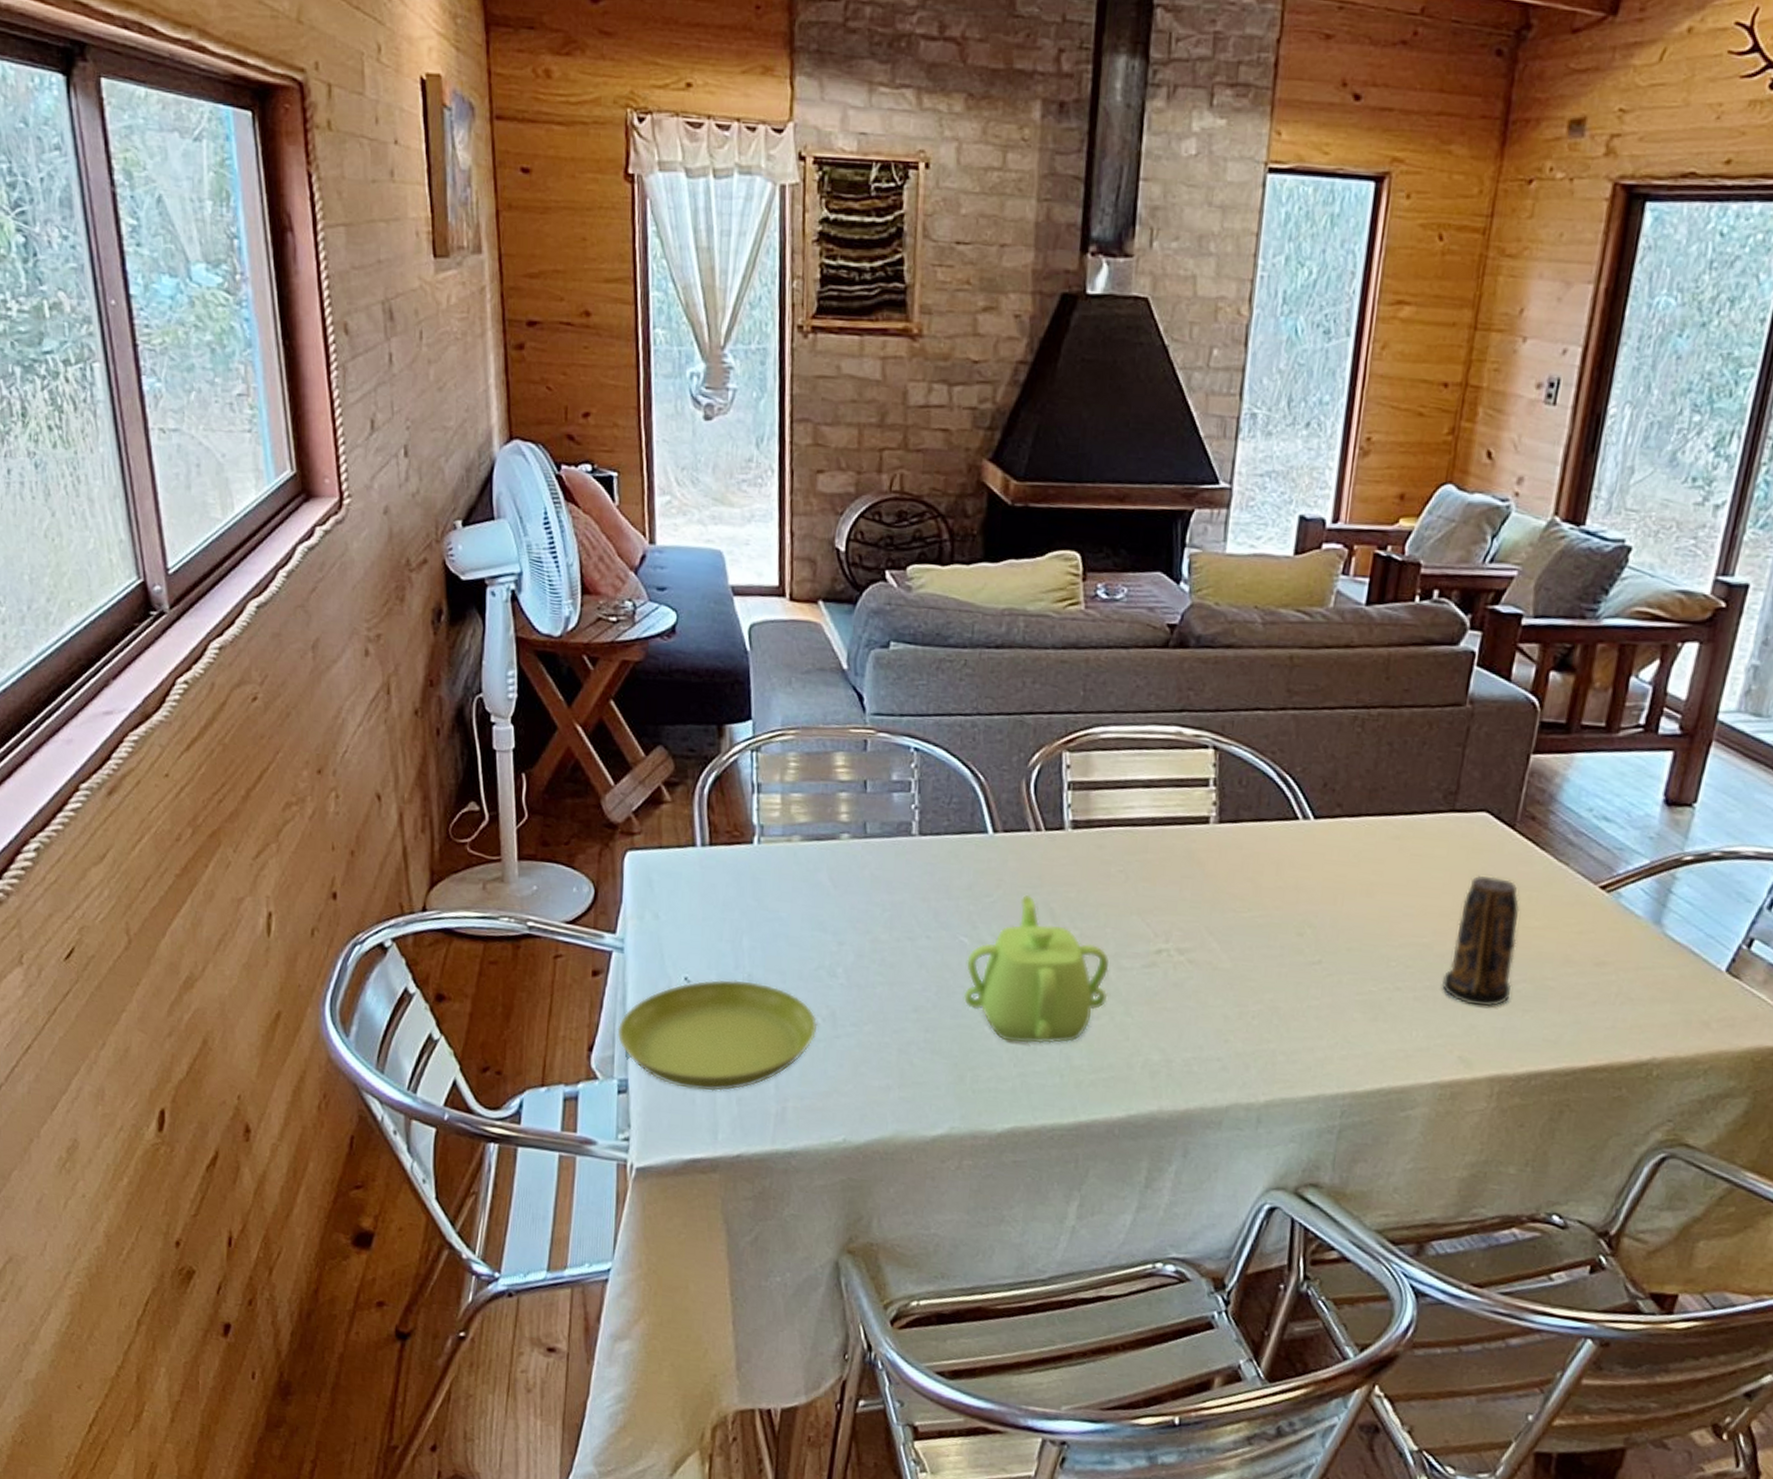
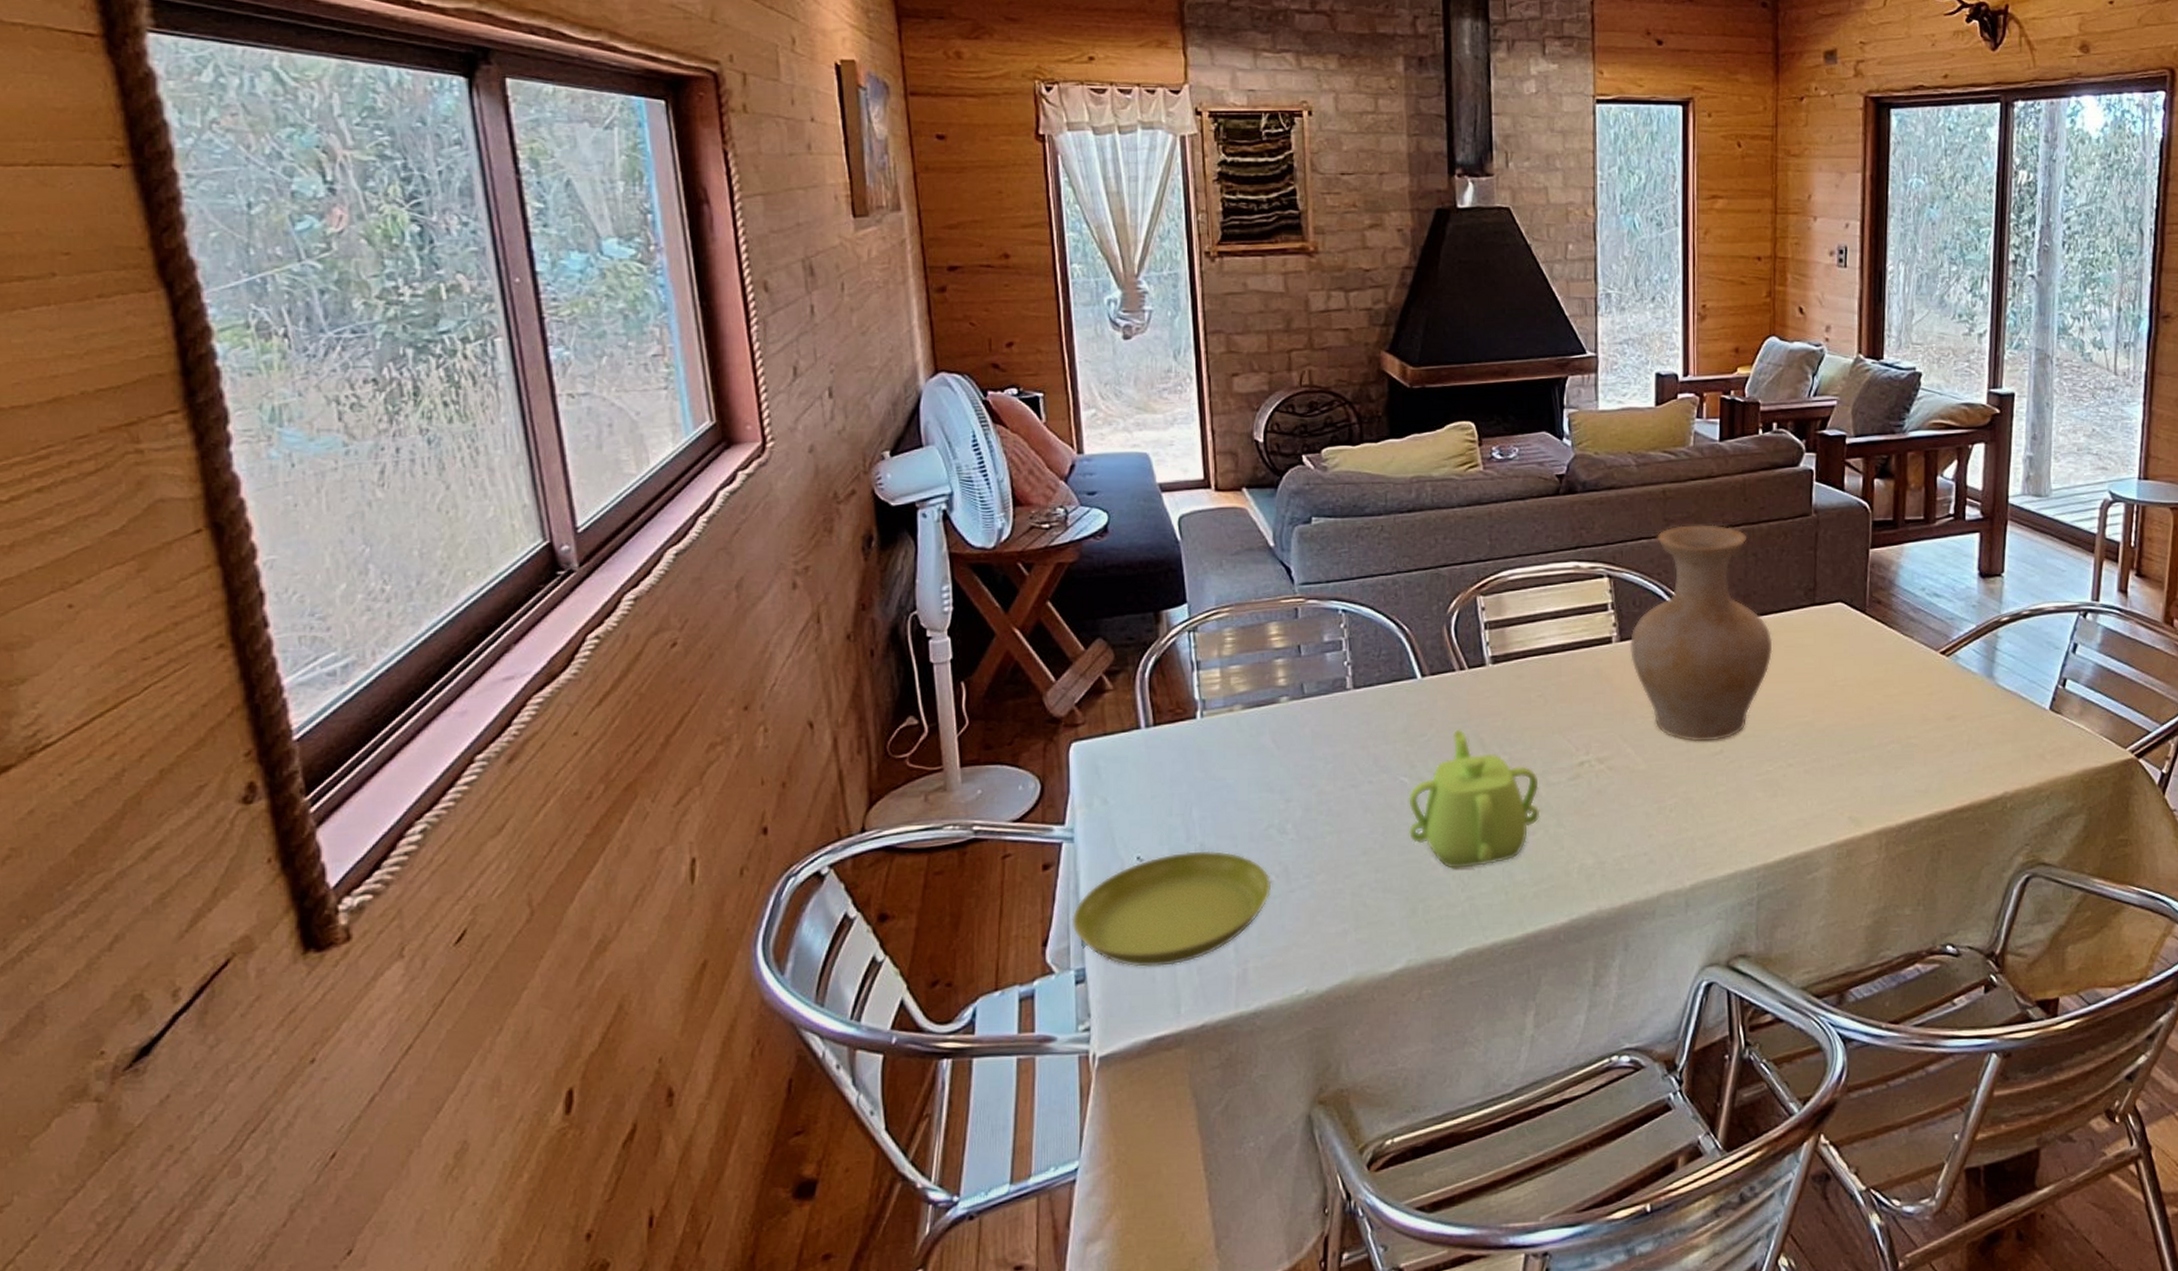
vase: none [1228,699,1398,949] -> present [1630,524,1773,742]
candle: present [1442,875,1520,1007] -> none [1827,656,1884,770]

